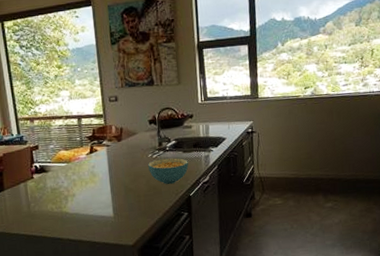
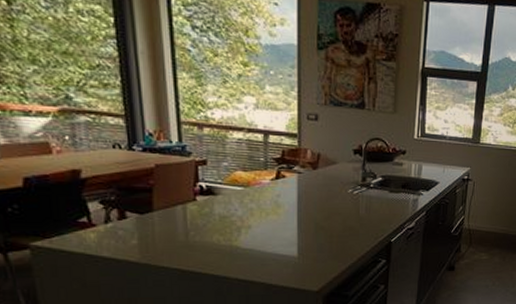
cereal bowl: present [148,158,189,184] -> none [347,196,394,226]

